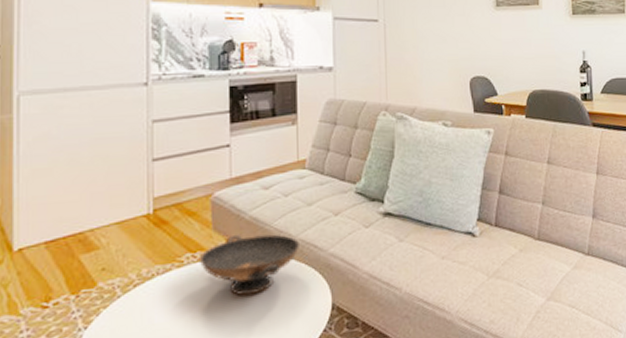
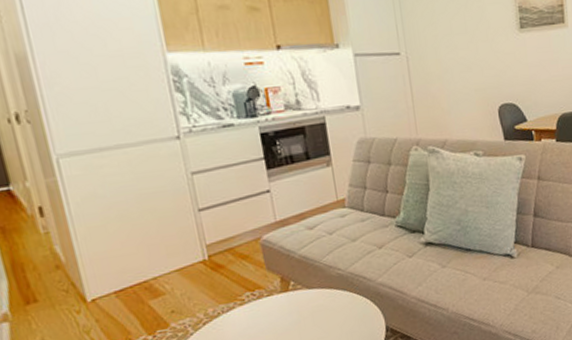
decorative bowl: present [200,234,299,296] -> none [259,269,349,326]

